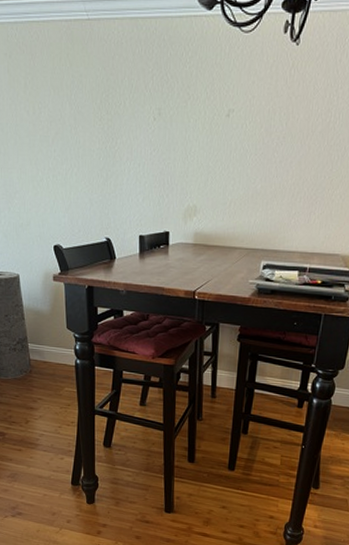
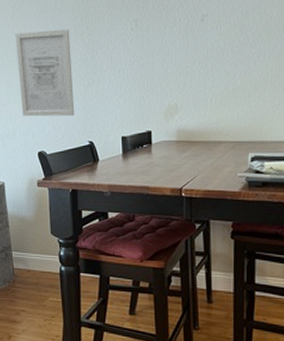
wall art: none [27,110,92,209] -> present [15,29,75,117]

